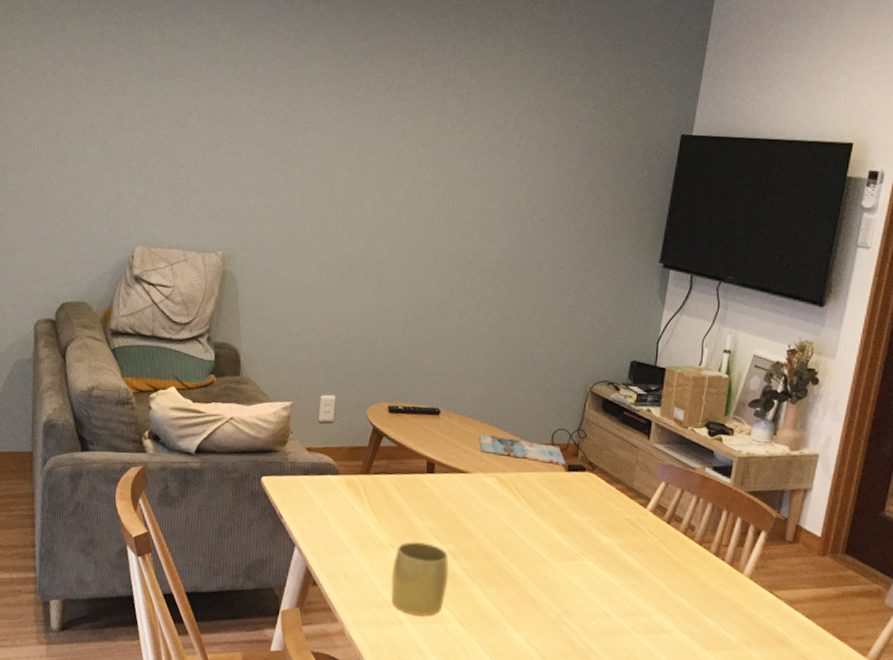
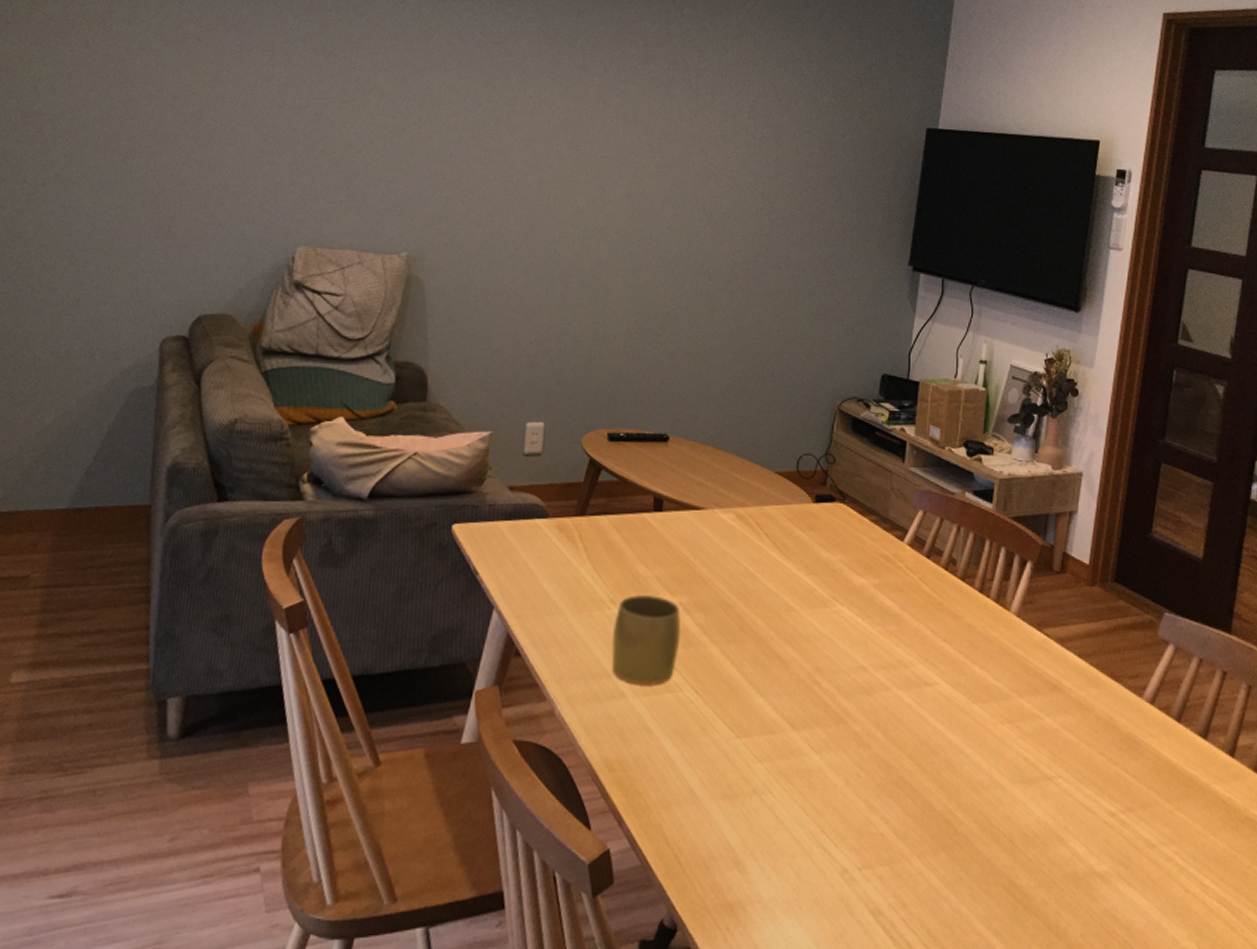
magazine: present [479,434,566,466] -> none [714,462,814,496]

